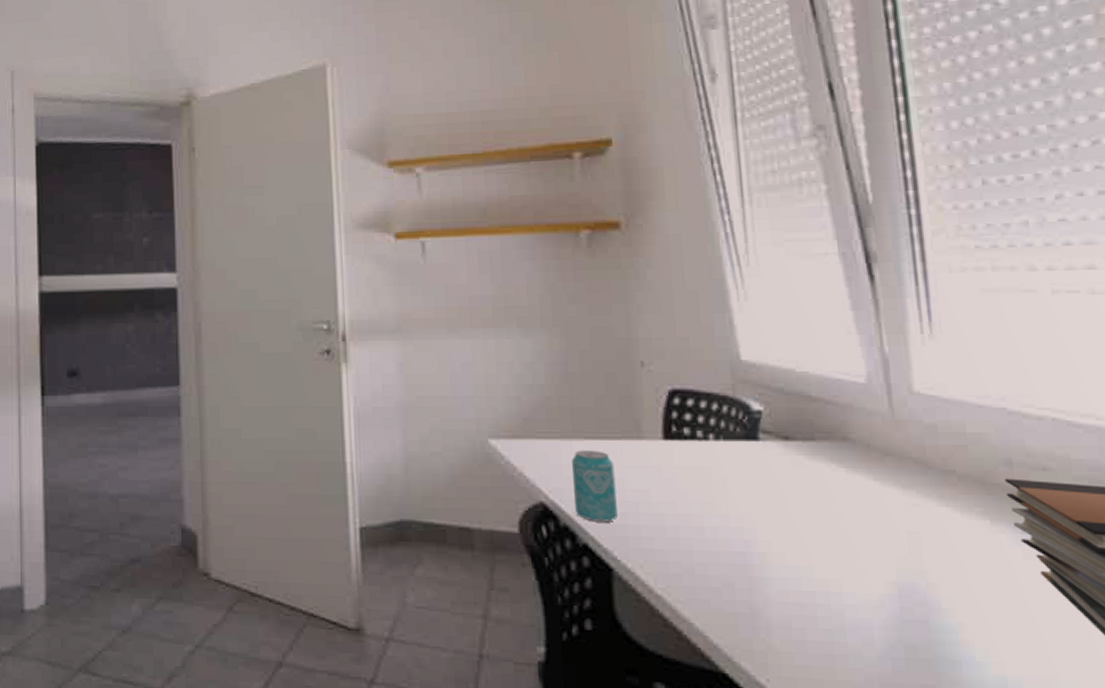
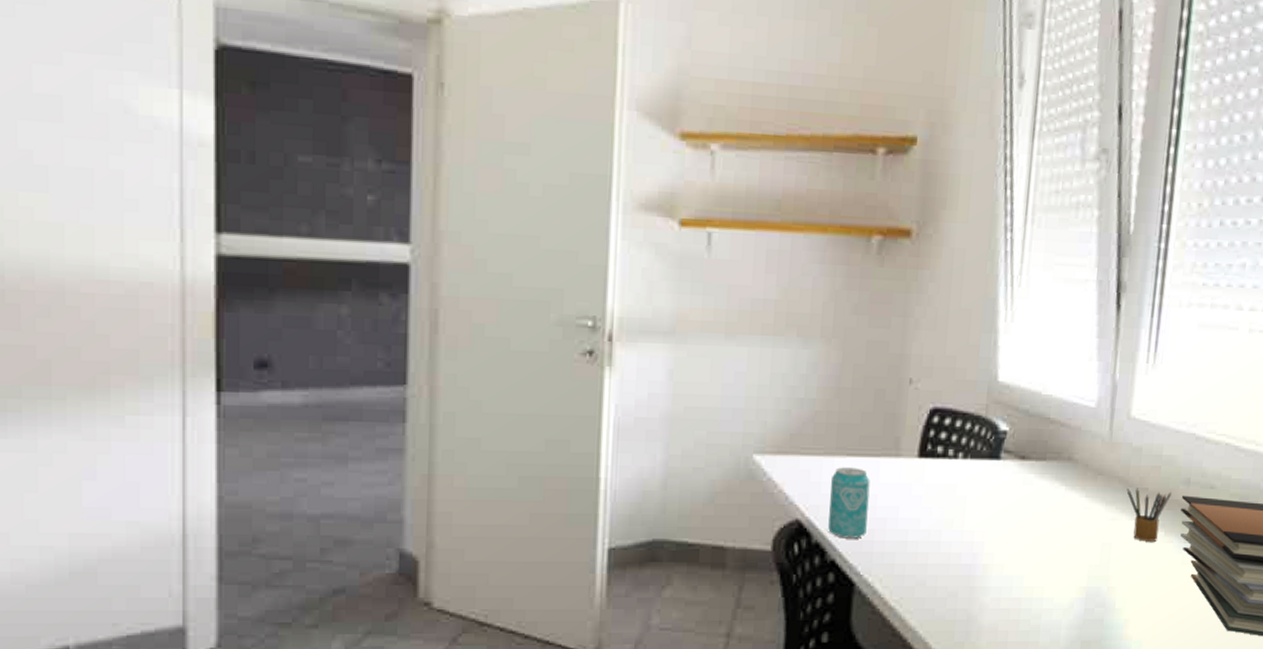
pencil box: none [926,470,989,532] -> present [1126,488,1171,542]

